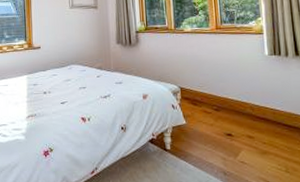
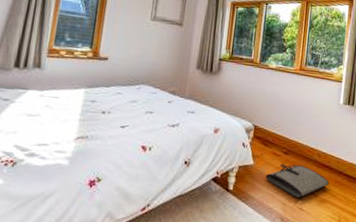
tool roll: none [200,120,269,151] -> present [265,164,330,198]

